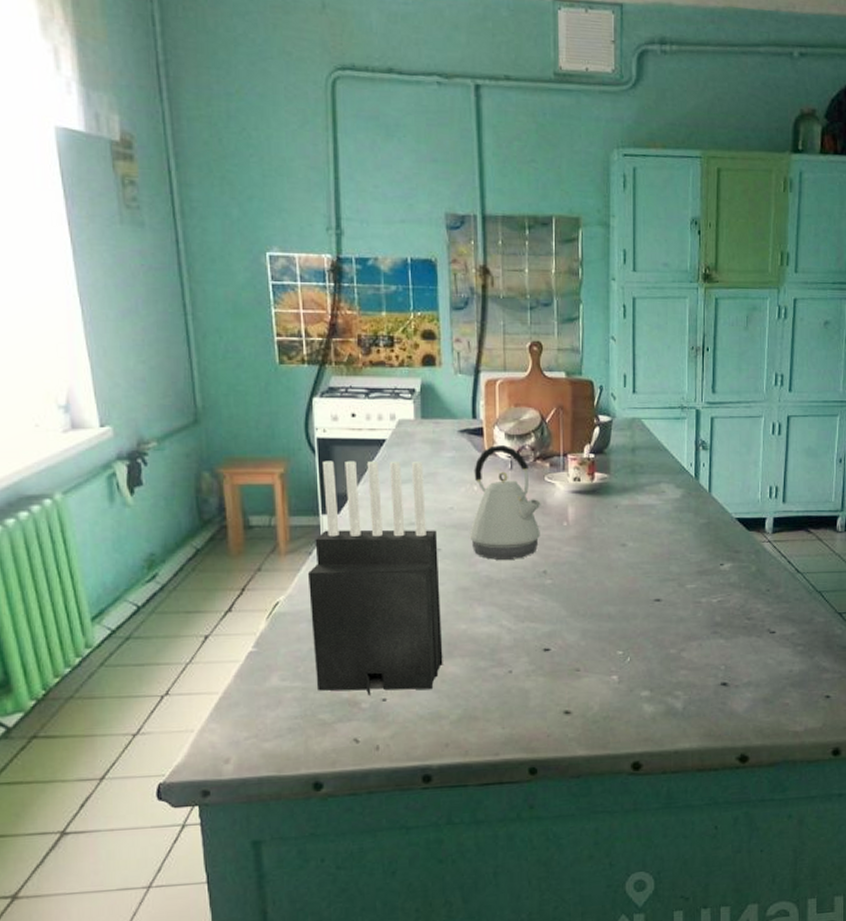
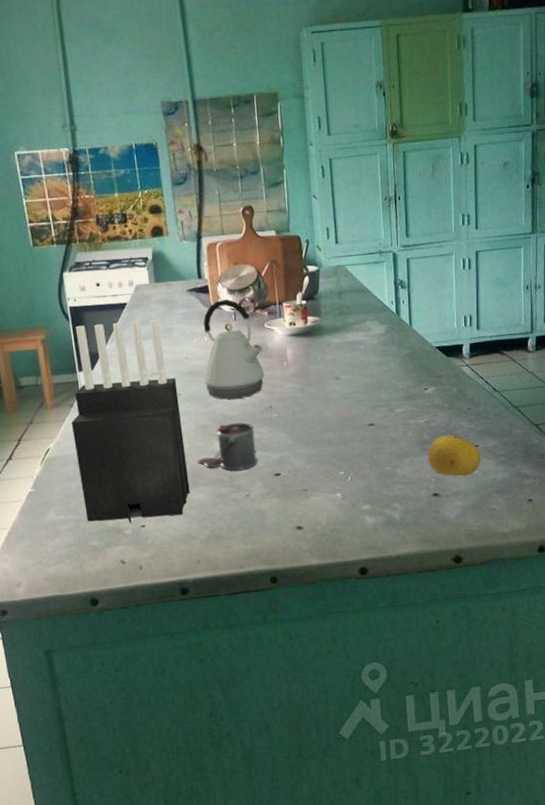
paint can: none [453,587,524,642] -> present [196,422,257,471]
fruit: none [718,618,777,665] -> present [427,434,481,477]

